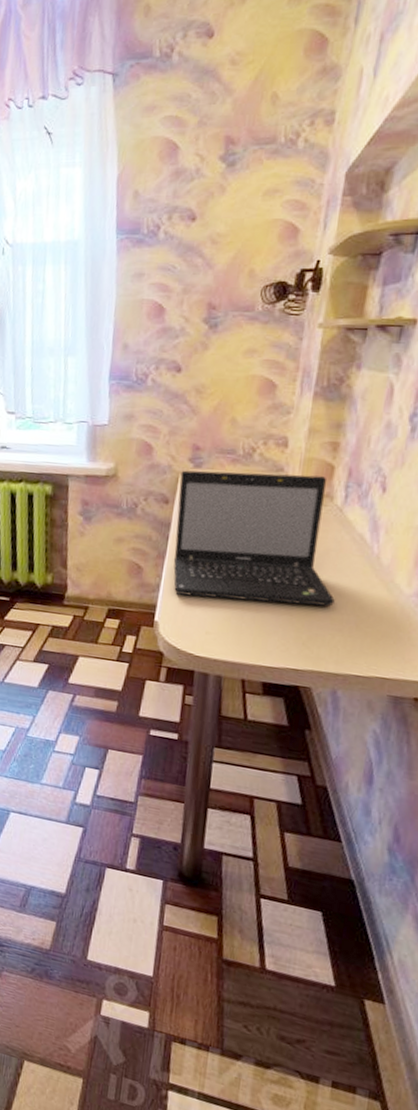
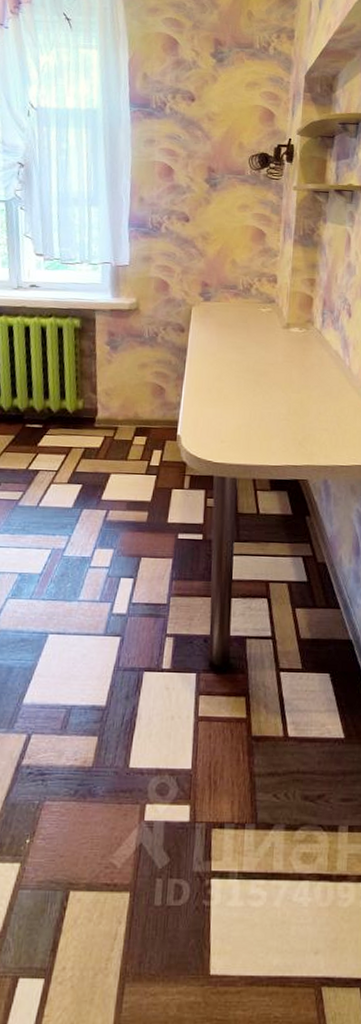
laptop: present [173,470,336,607] -> none [190,303,322,411]

